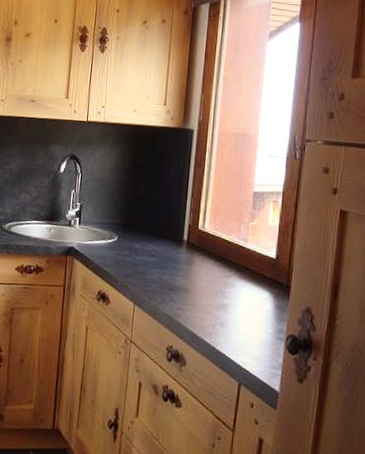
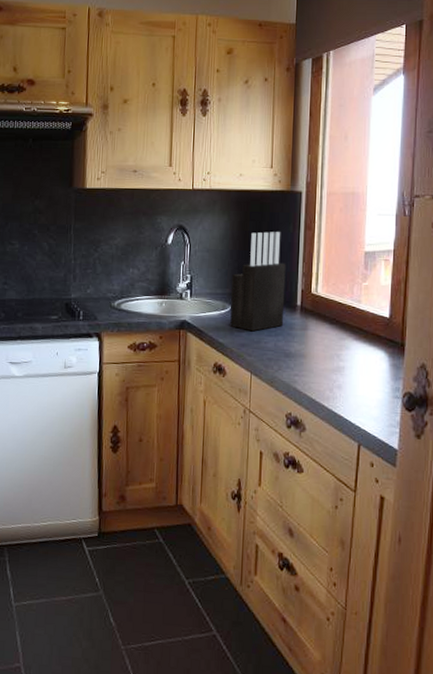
knife block: none [116,166,175,263] -> present [230,231,286,332]

